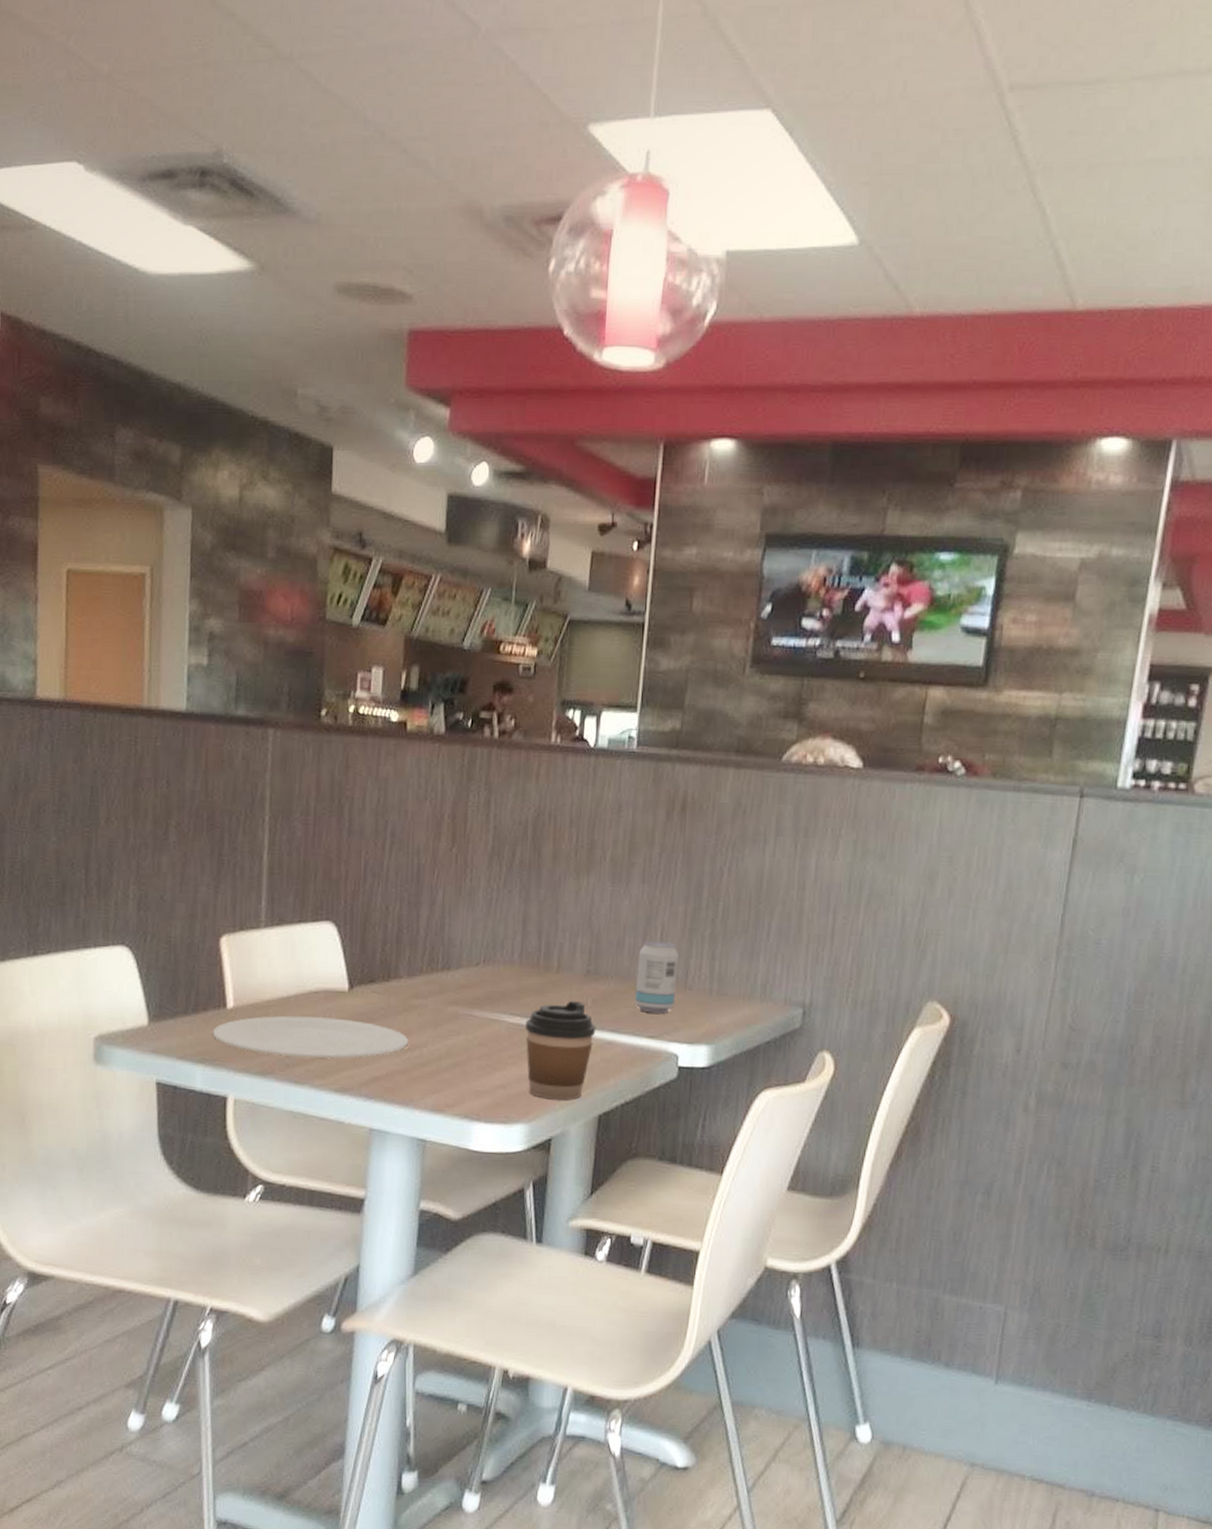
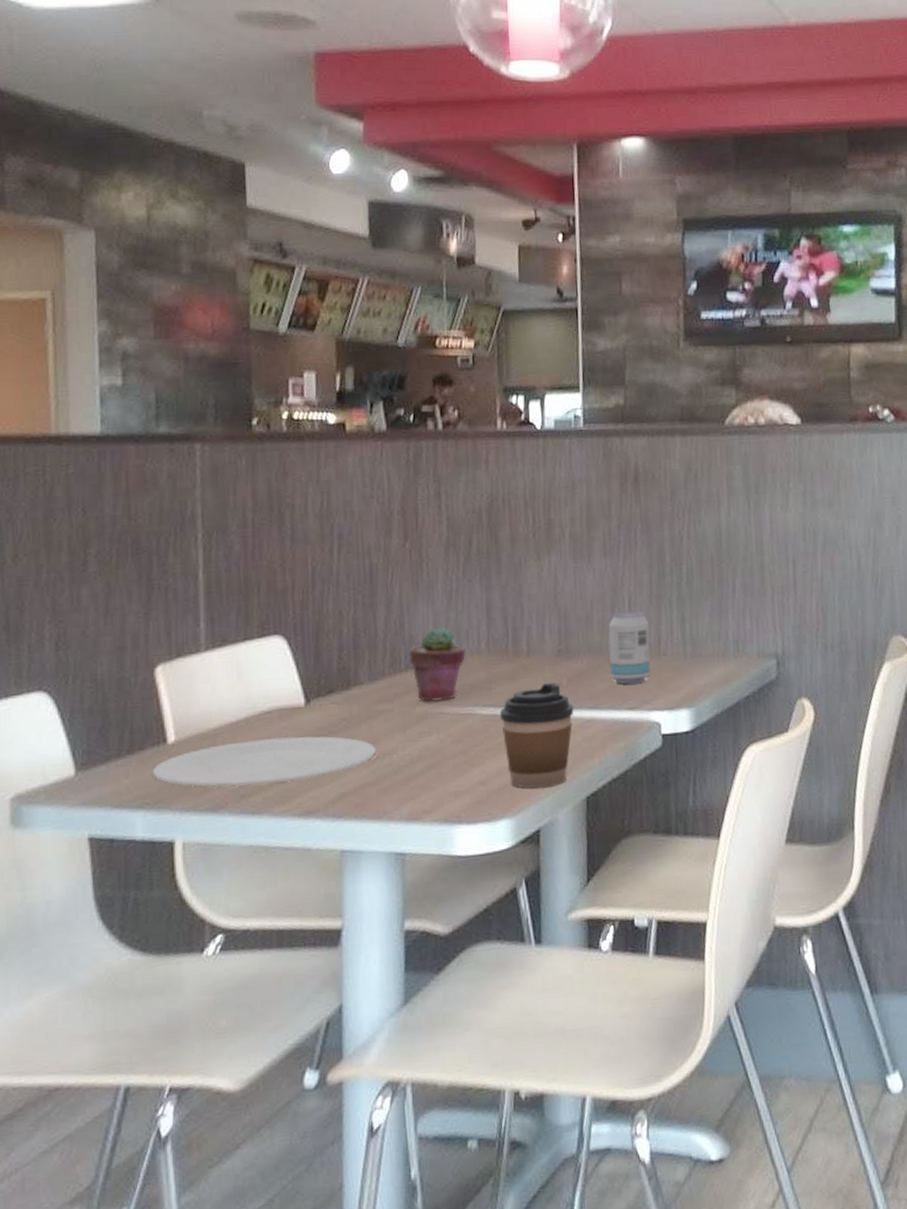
potted succulent: none [446,933,499,1004] -> present [409,627,466,702]

